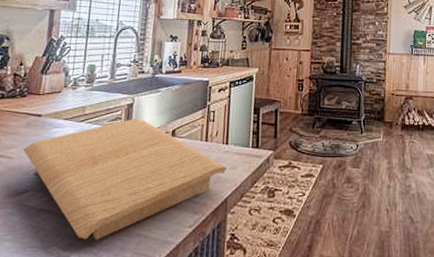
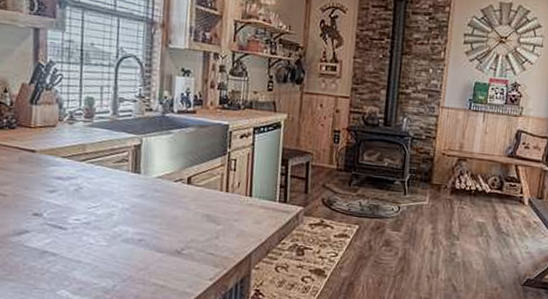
cutting board: present [23,119,228,240] -> none [18,162,251,286]

